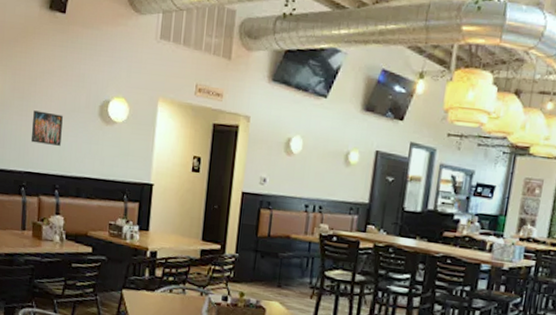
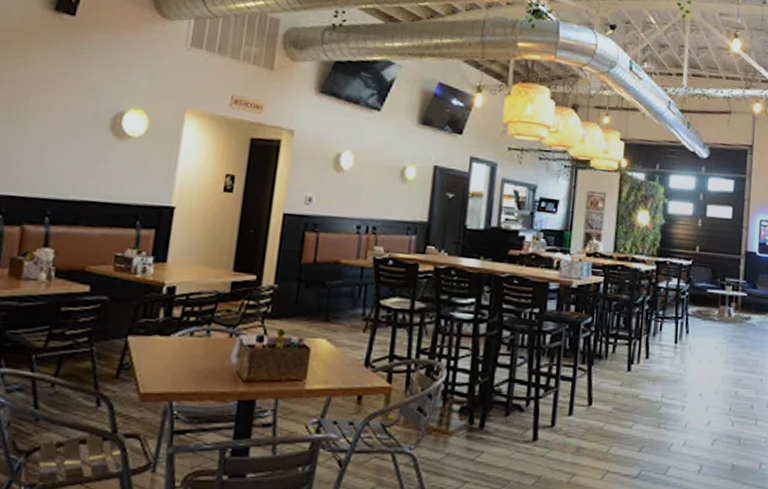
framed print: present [30,110,63,146] -> none [16,123,63,164]

